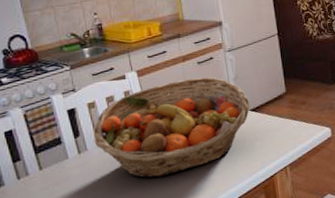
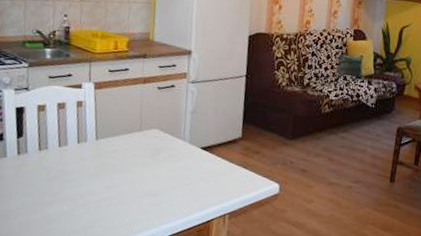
fruit basket: present [93,77,250,178] -> none [36,101,203,197]

